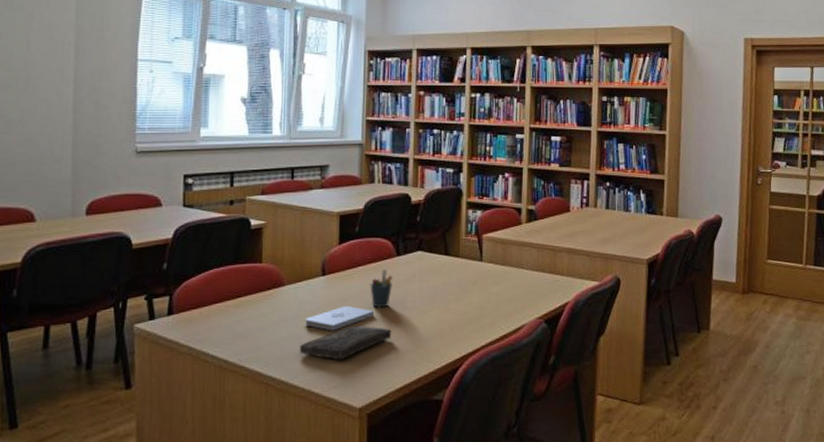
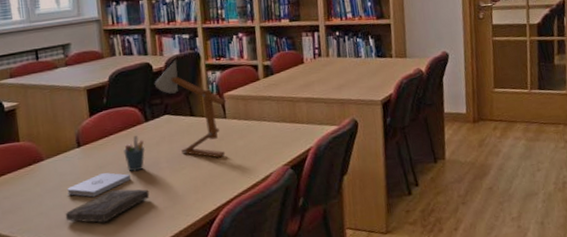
desk lamp: none [411,193,484,303] -> present [154,59,226,158]

